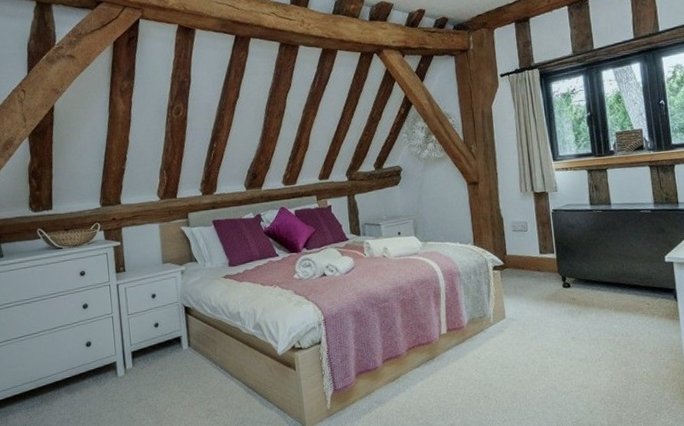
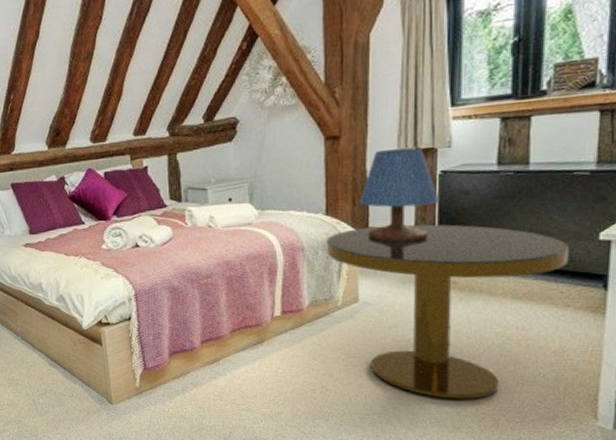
side table: none [476,251,649,400] -> present [326,224,570,399]
table lamp: none [497,191,555,266] -> present [359,147,440,242]

